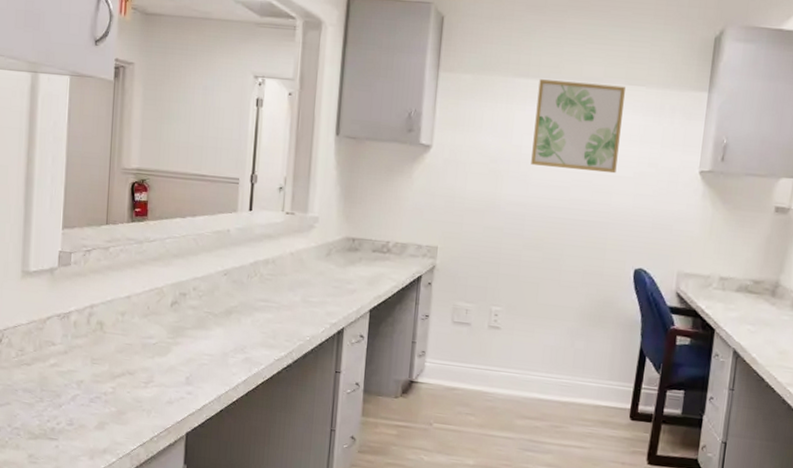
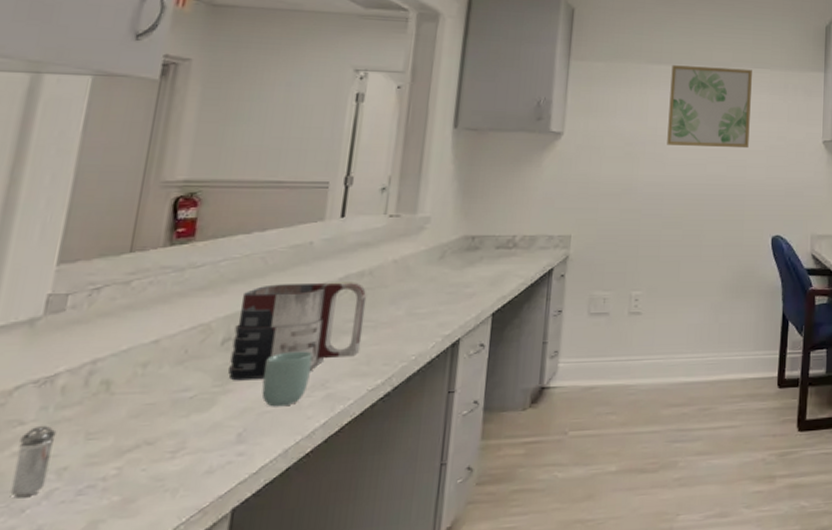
shaker: none [52,348,74,397] -> present [10,425,57,498]
mug: none [177,262,271,337] -> present [228,282,367,381]
cup: none [200,318,234,362] -> present [261,351,313,407]

